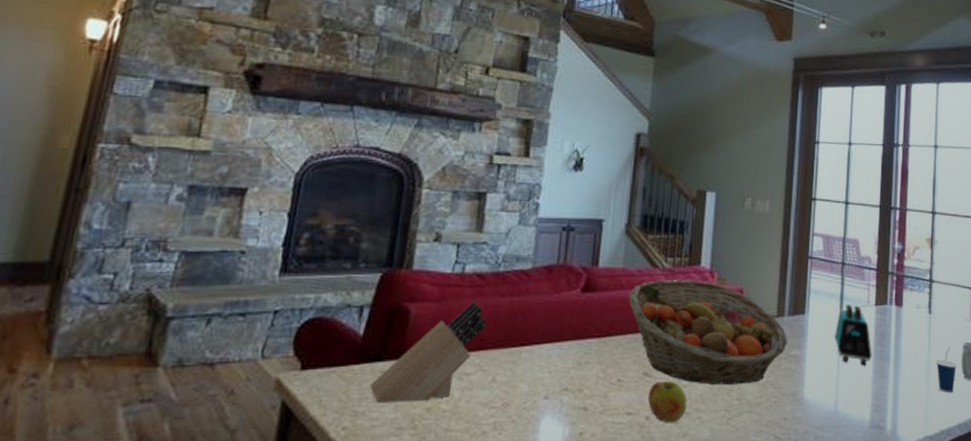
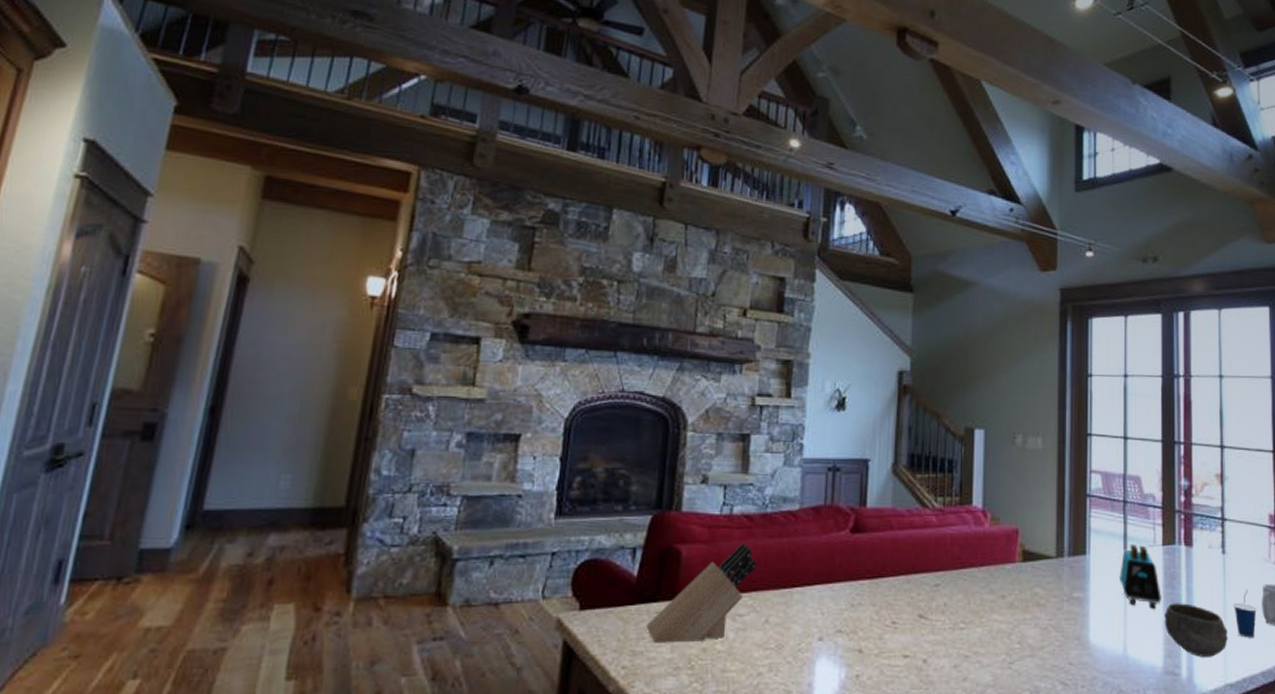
fruit basket: present [628,279,788,385] -> none [899,519,1069,628]
apple: present [648,381,687,423] -> none [925,623,965,667]
bowl: none [873,360,930,411] -> present [1164,603,1228,657]

